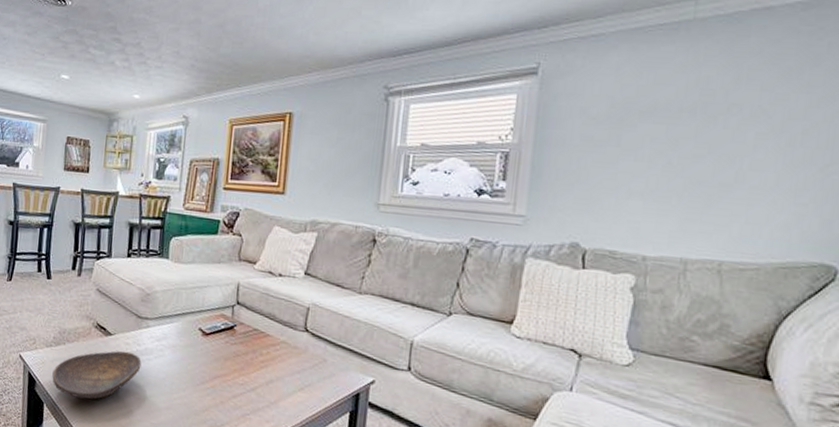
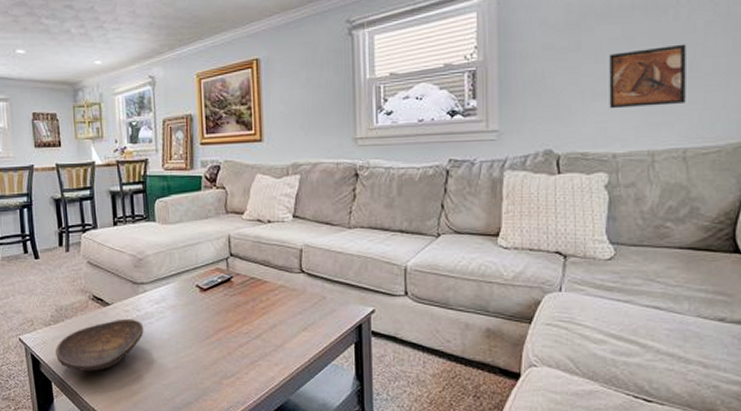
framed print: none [644,152,733,214] -> present [609,44,686,109]

